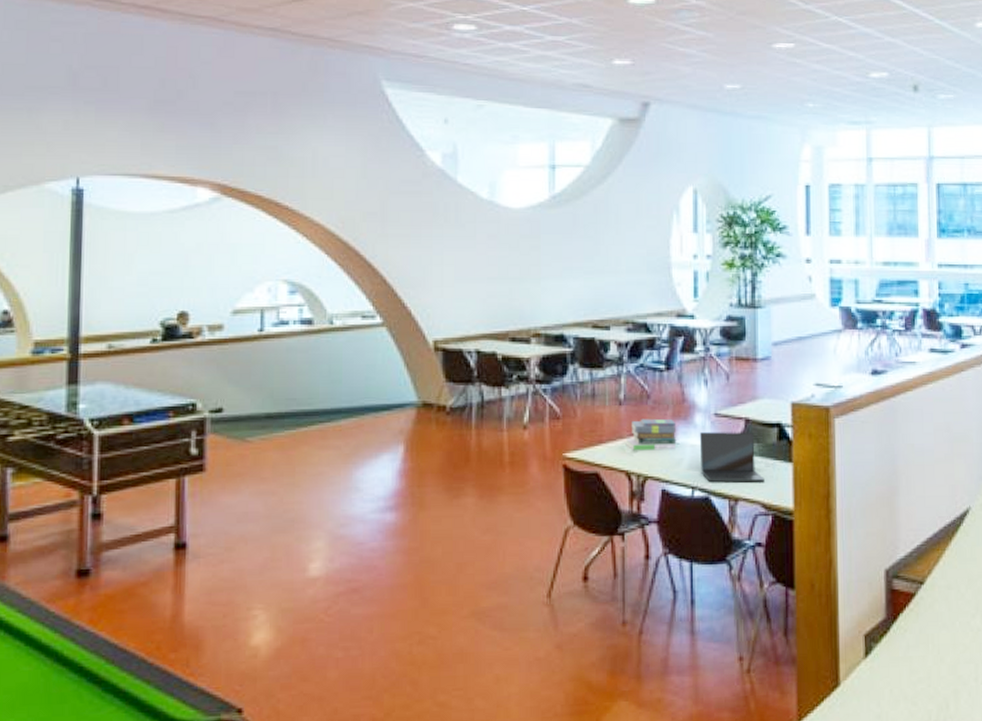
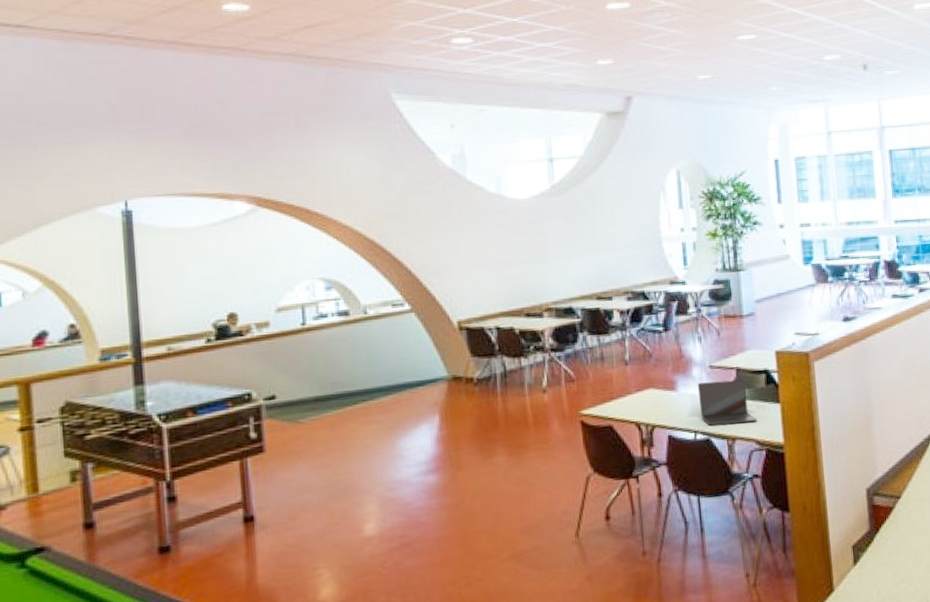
books: present [625,418,677,451] -> none [633,374,678,404]

